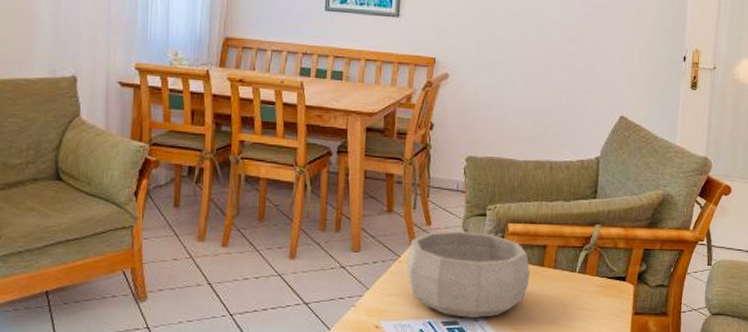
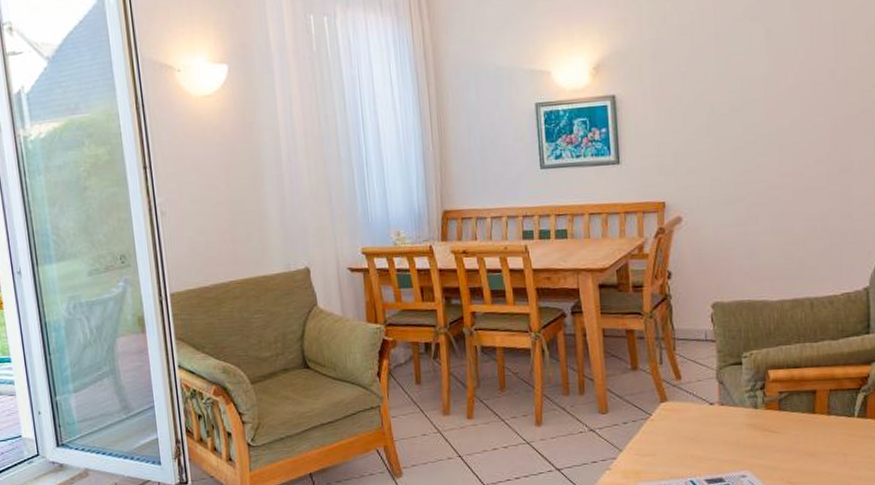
decorative bowl: present [406,231,531,318] -> none [658,382,801,474]

